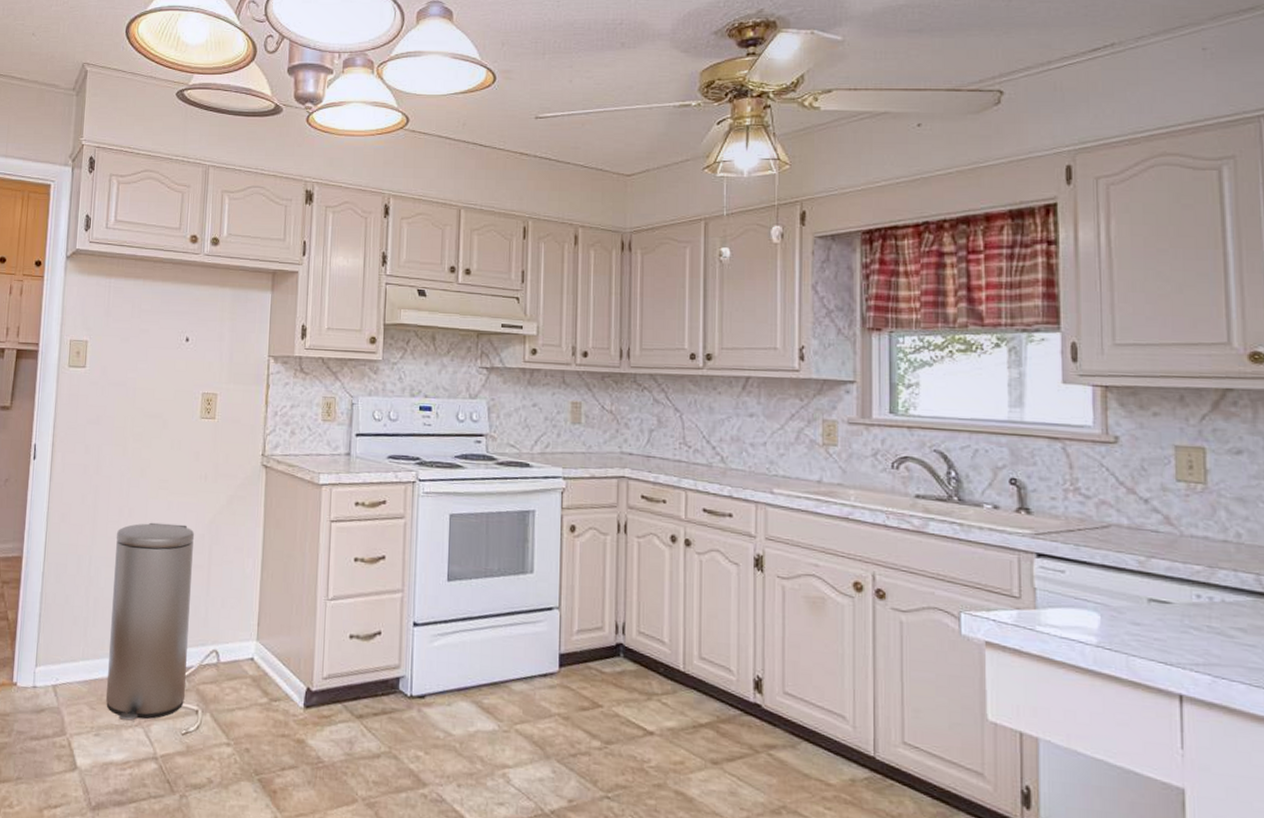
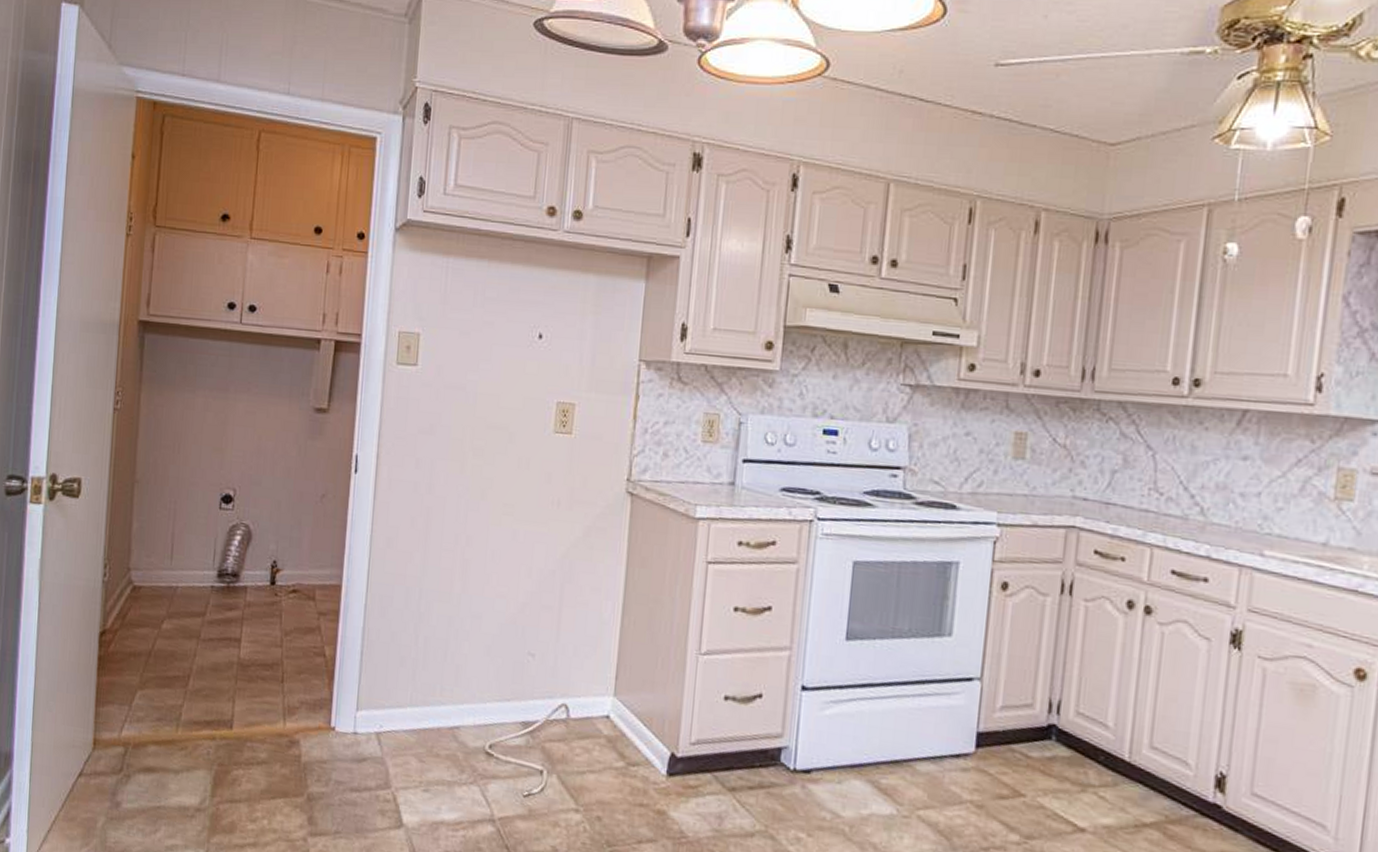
pedal bin: present [106,522,195,722] -> none [437,553,544,779]

